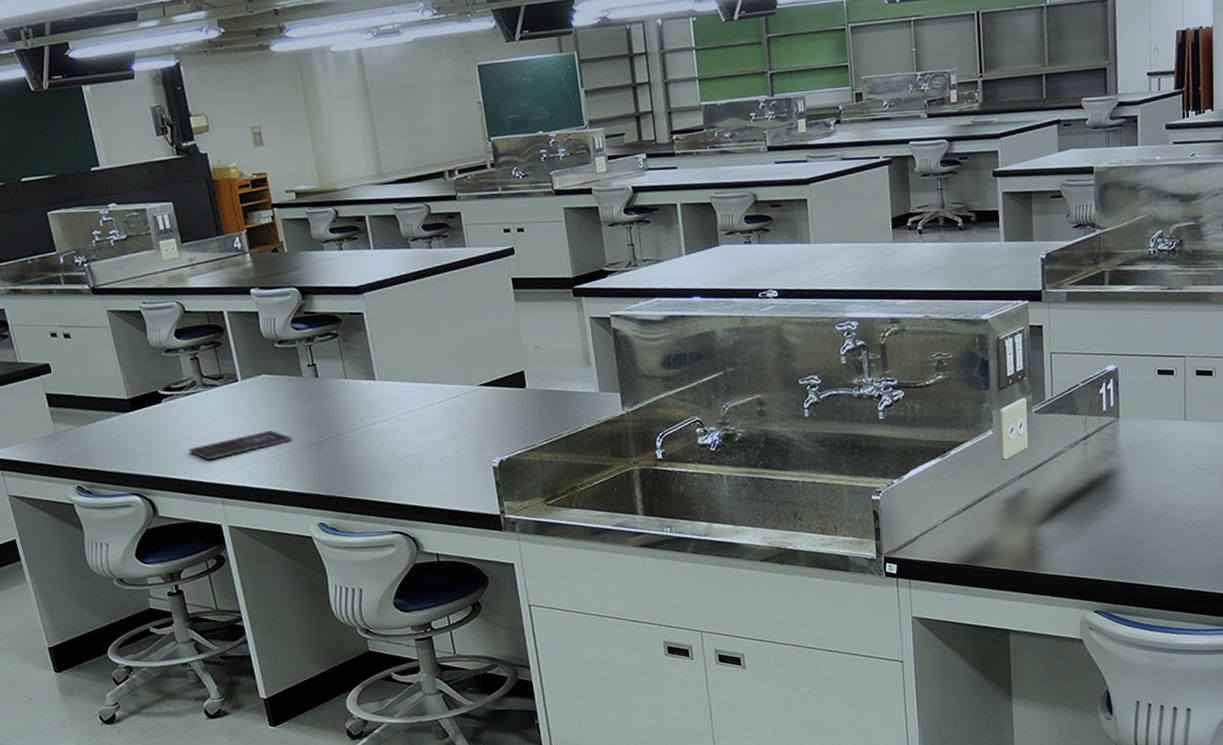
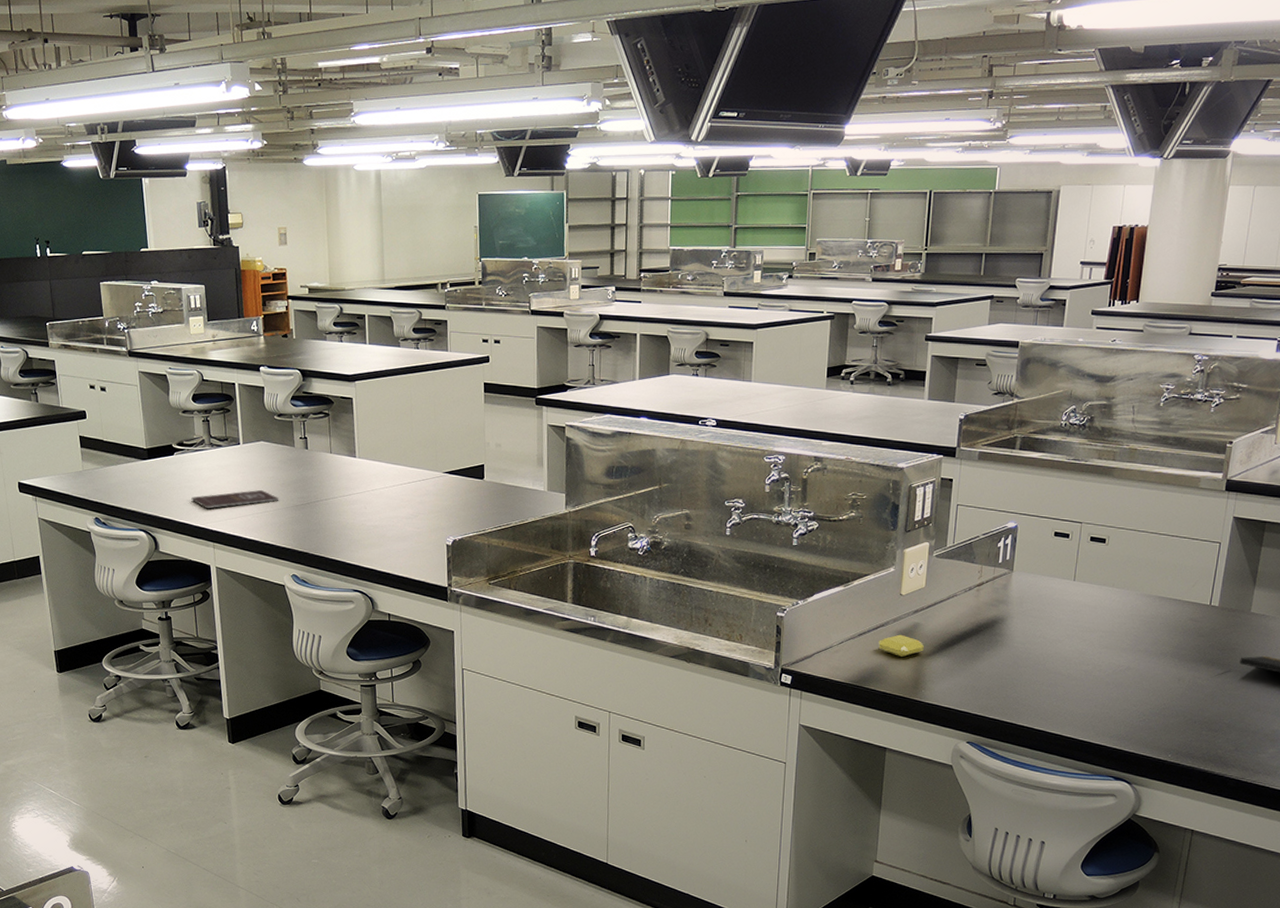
soap bar: none [985,503,1035,528] -> present [878,634,924,657]

